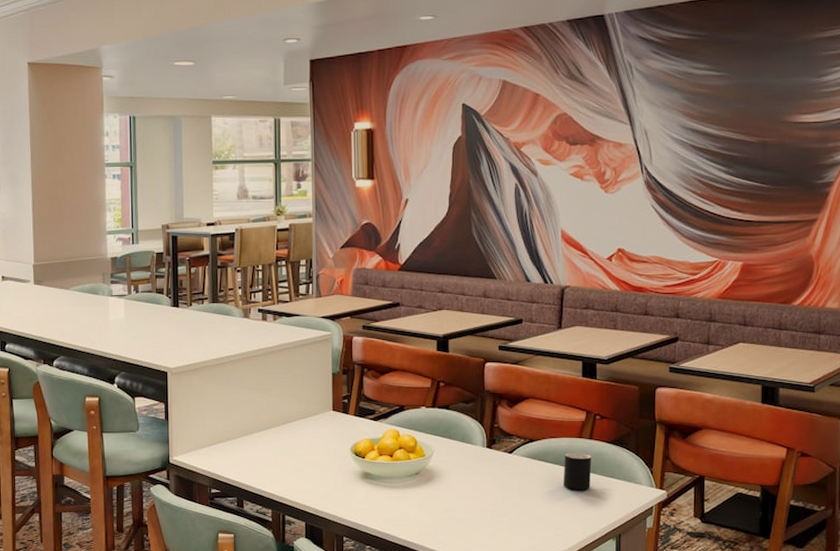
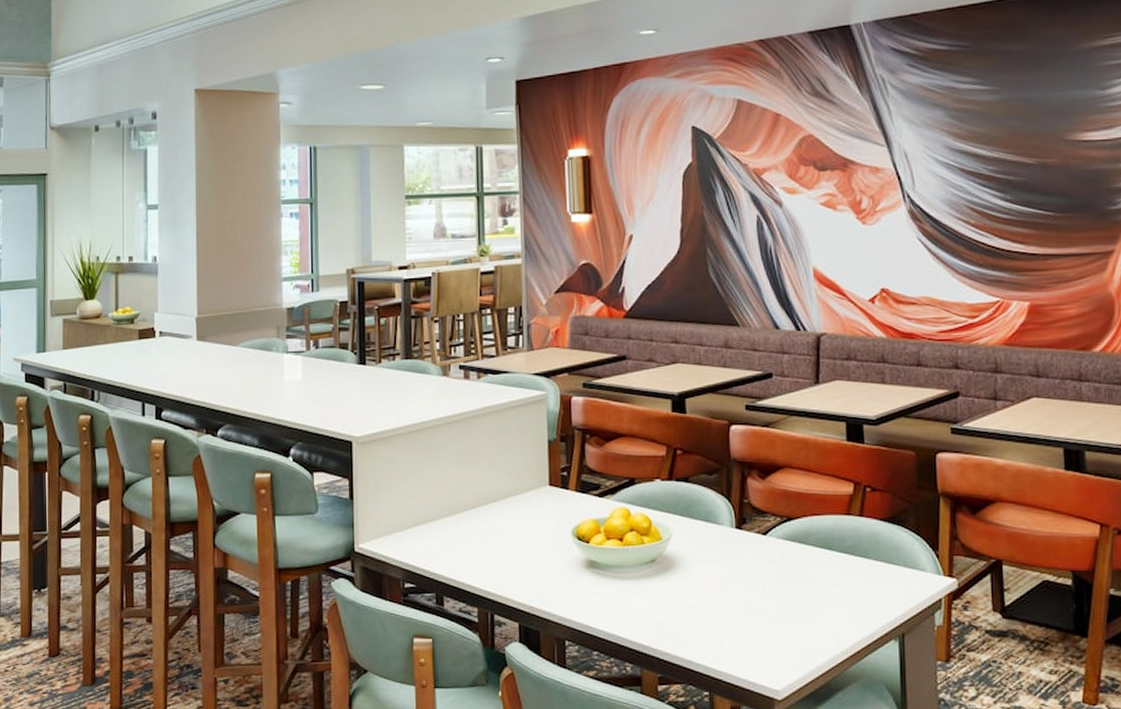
cup: present [563,453,592,489] -> none [830,533,864,578]

